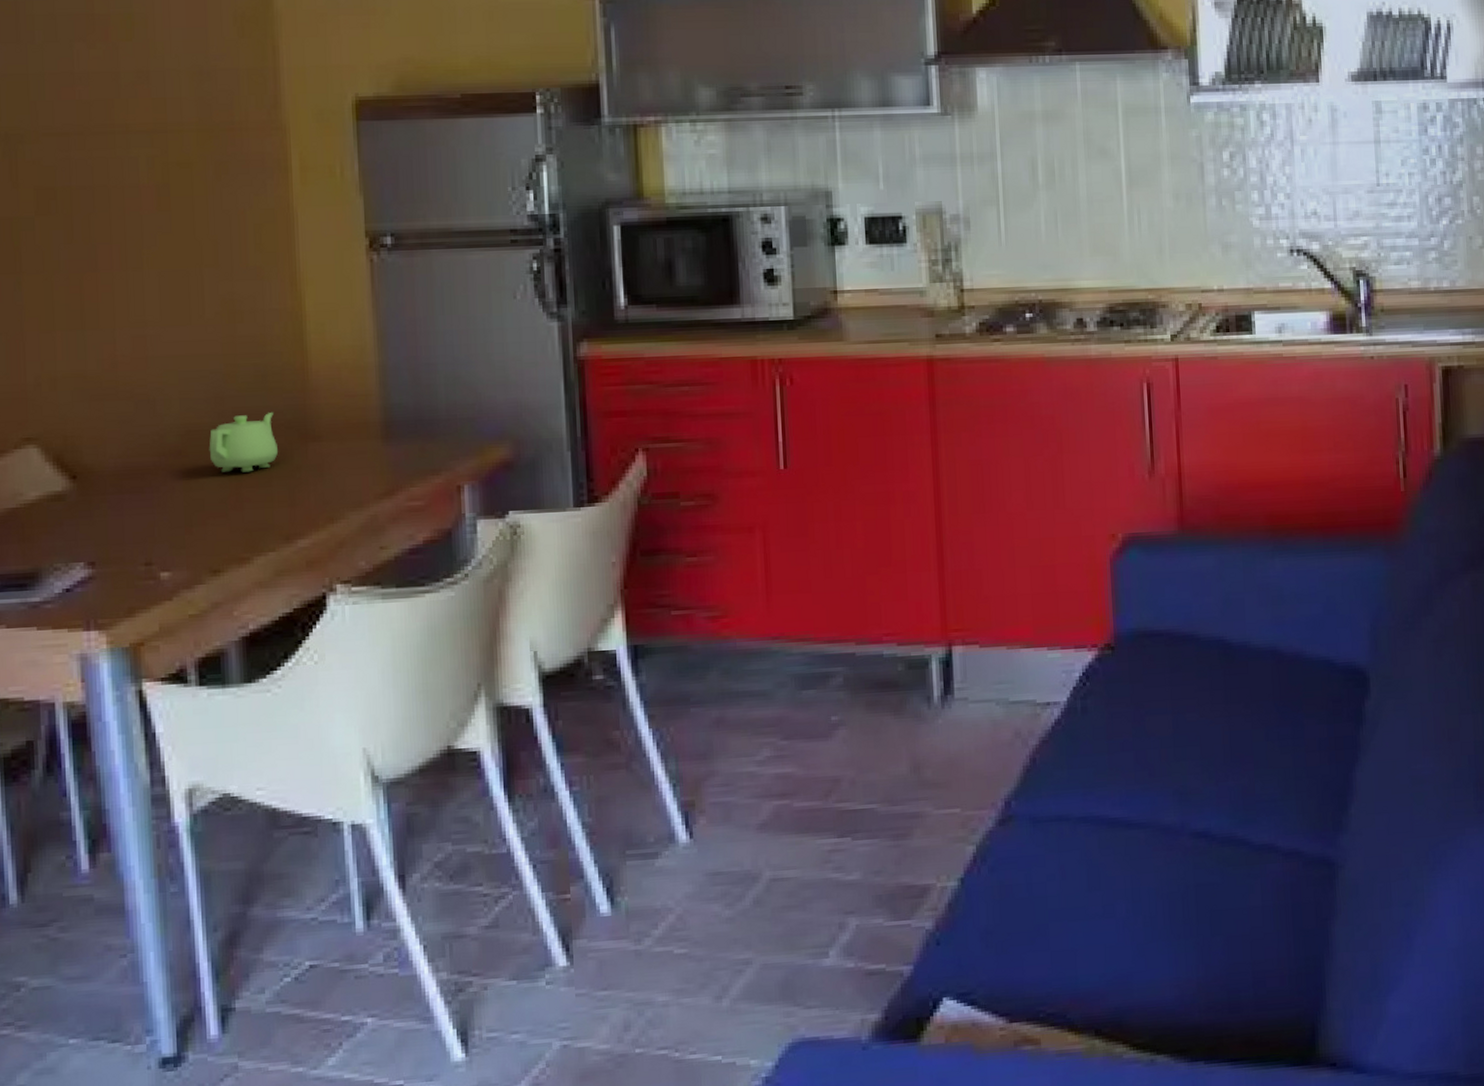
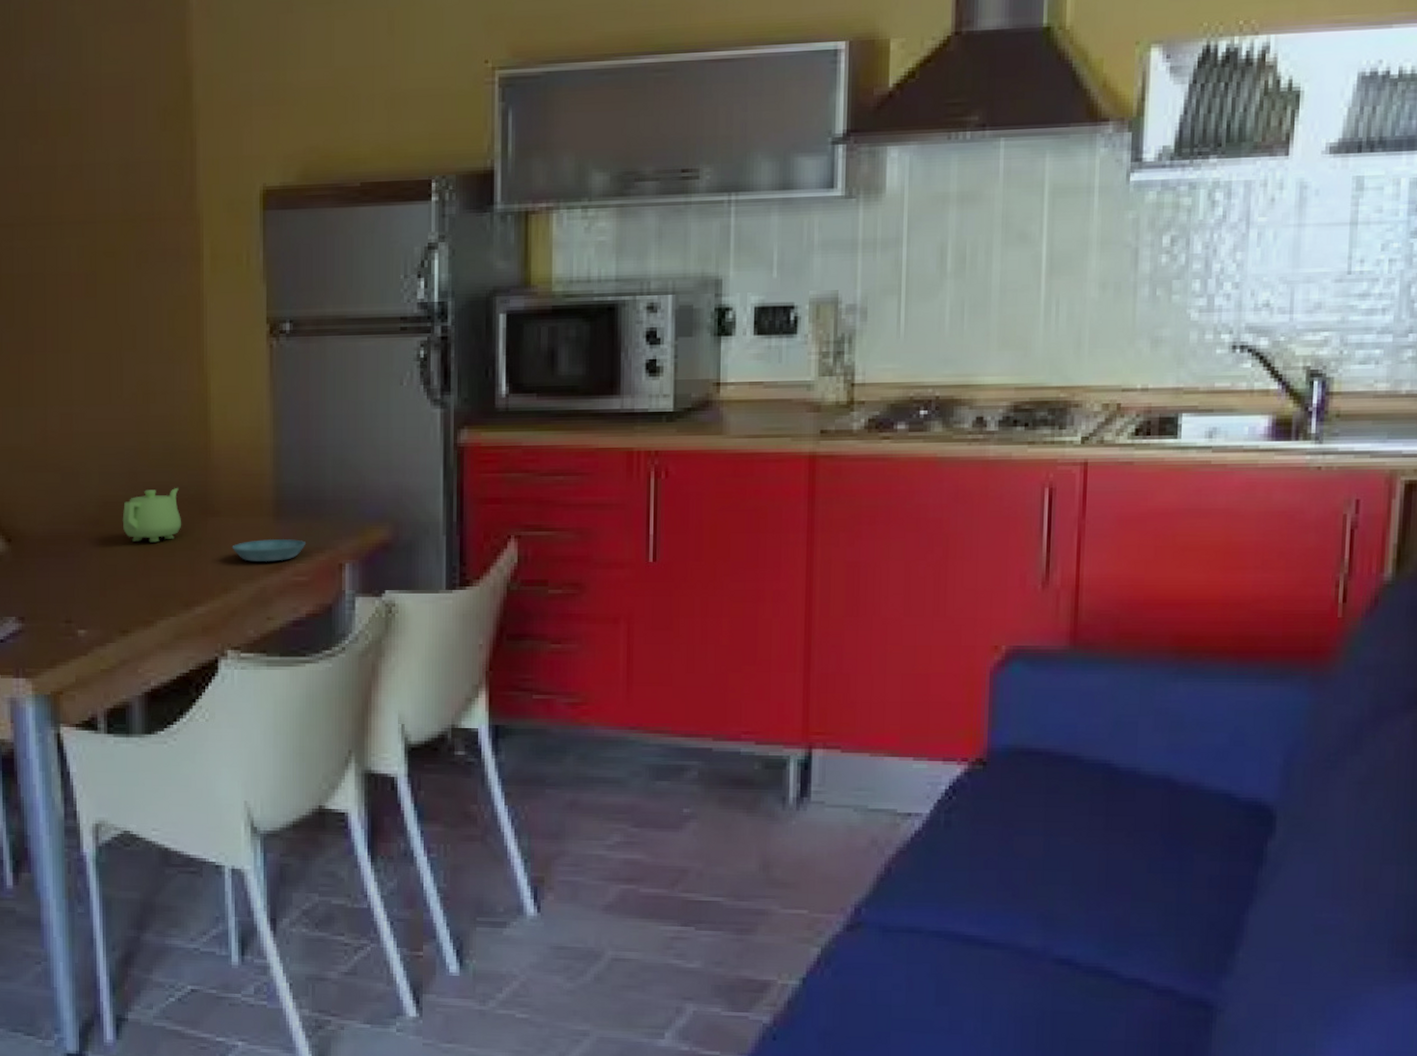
saucer: none [336,461,419,488] -> present [232,538,305,563]

